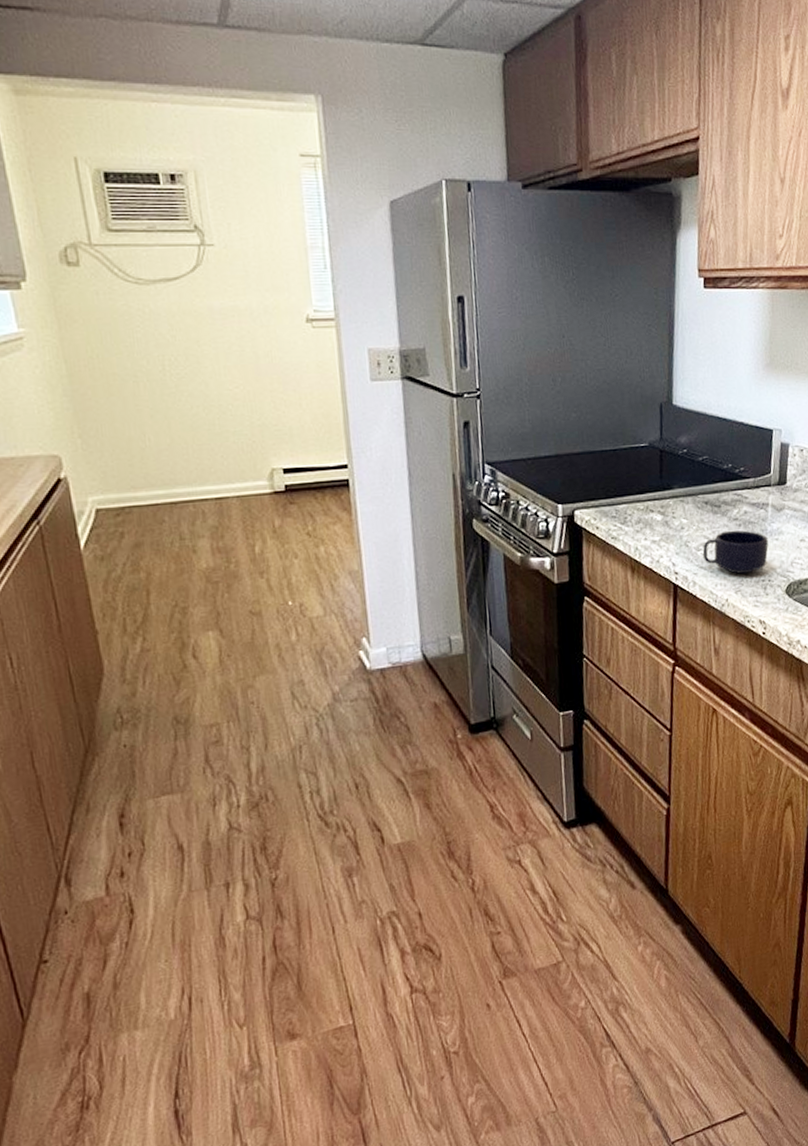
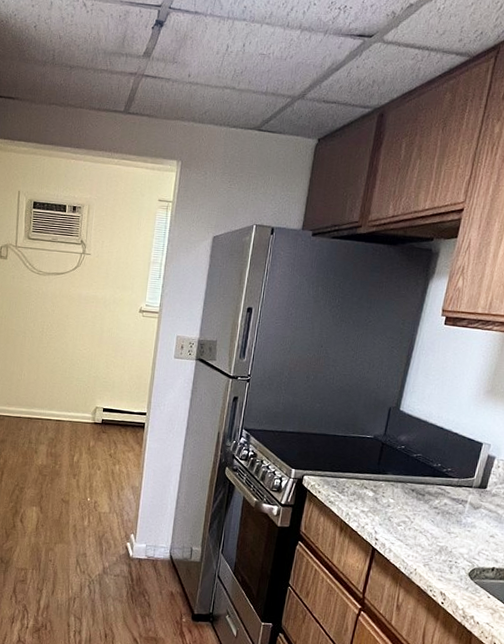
mug: present [702,530,769,575] -> none [401,515,461,553]

